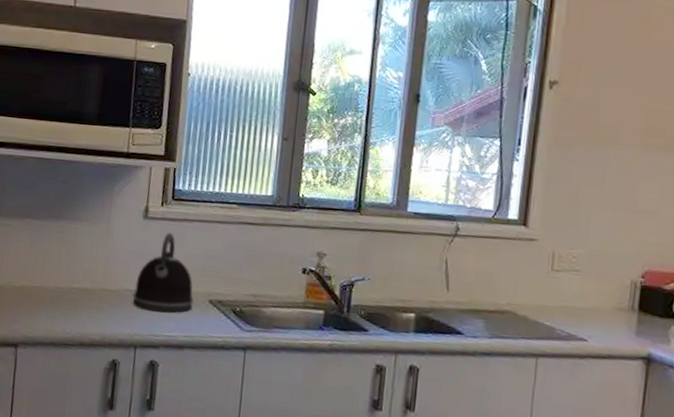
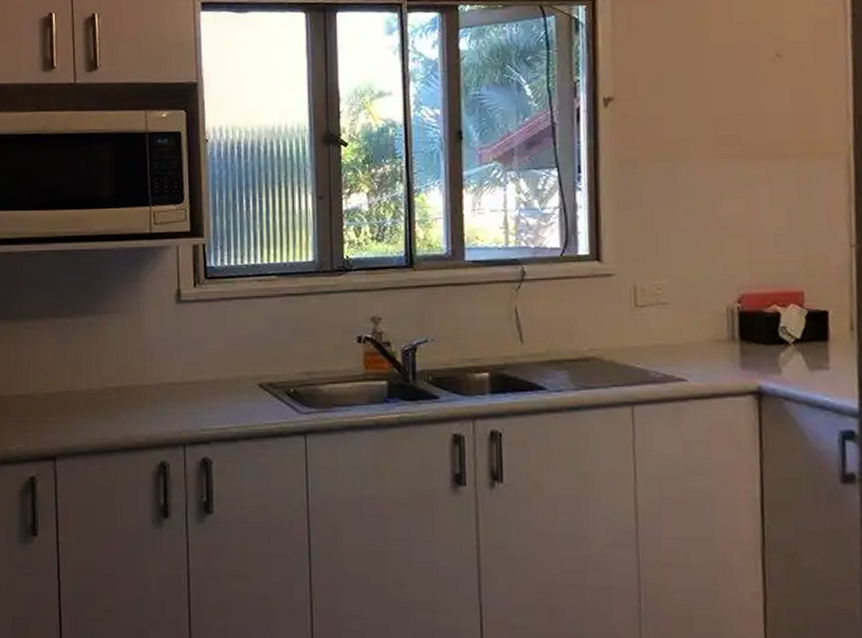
kettle: present [133,232,193,313] -> none [175,314,242,403]

